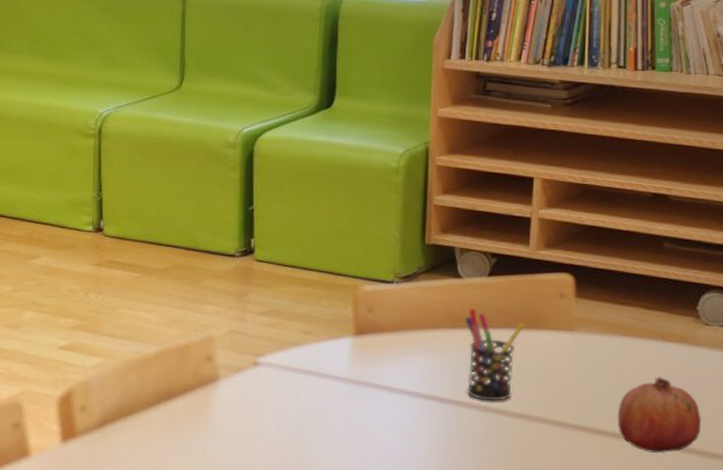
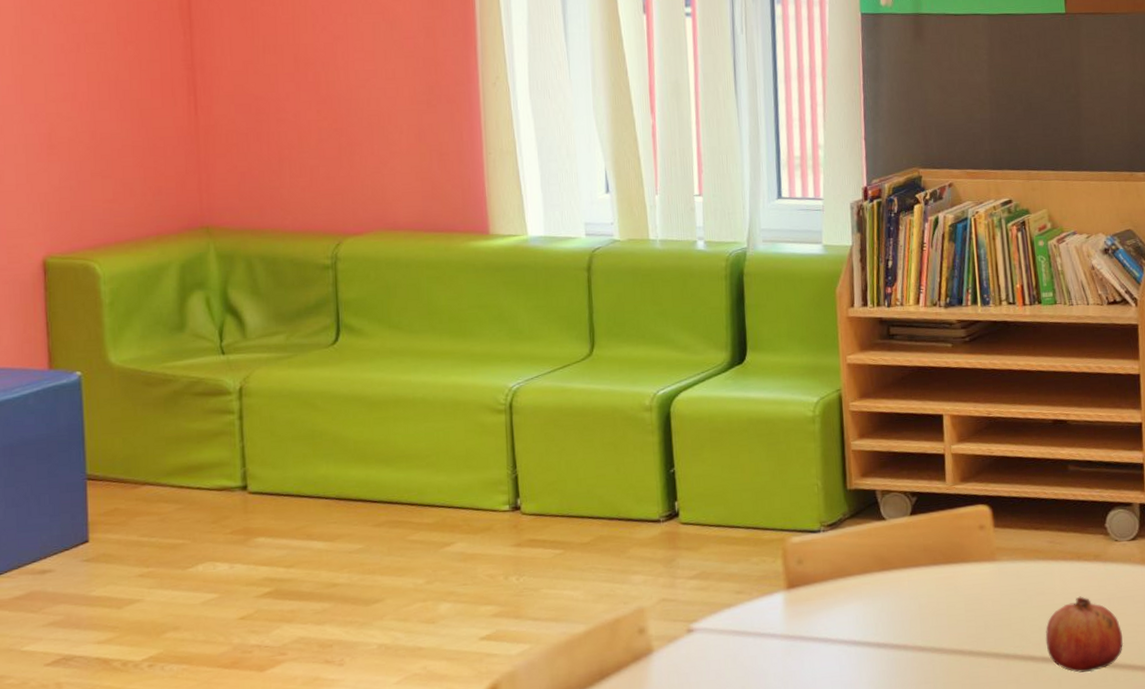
pen holder: present [464,308,525,401] -> none [892,549,950,641]

